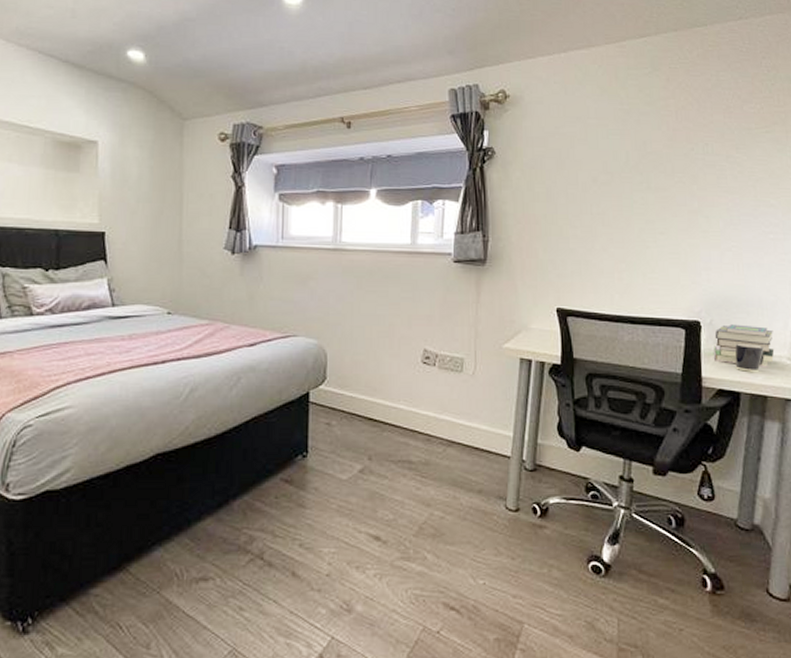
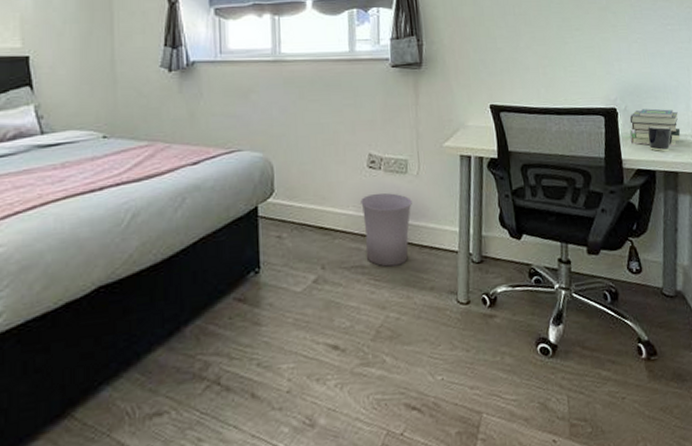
waste bin: none [412,389,465,465] -> present [360,193,412,267]

